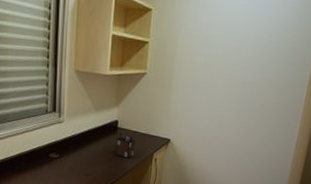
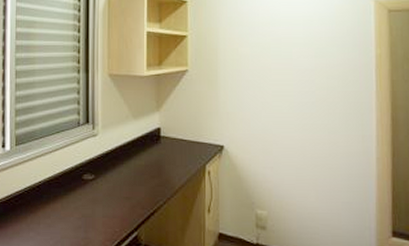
desk organizer: present [115,131,135,158] -> none [160,141,183,173]

